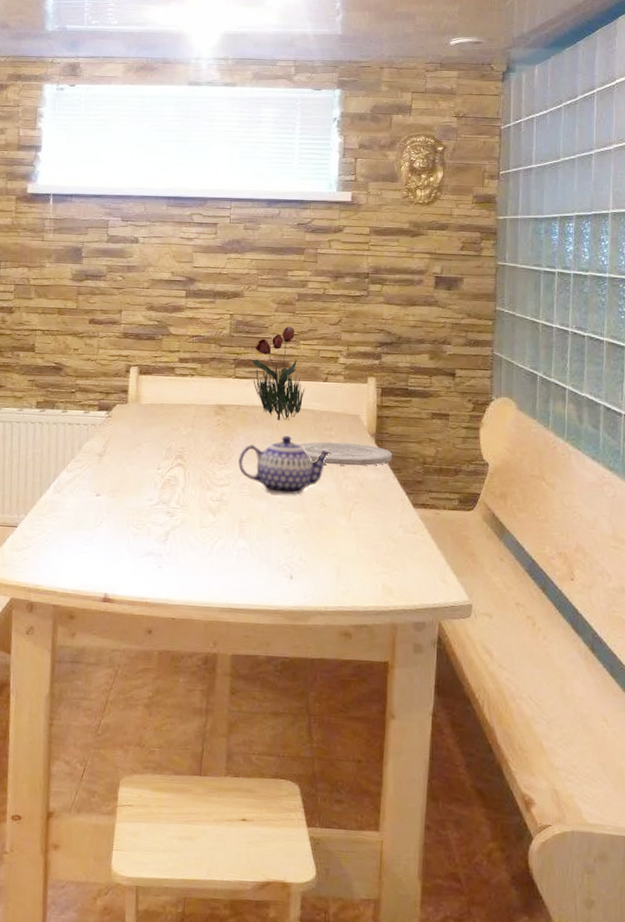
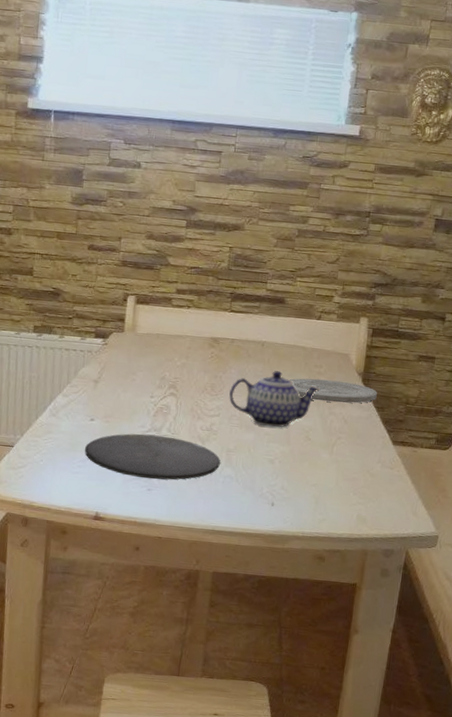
plate: none [90,507,234,556] -> present [84,433,221,480]
flower: present [252,326,306,421] -> none [248,262,299,356]

